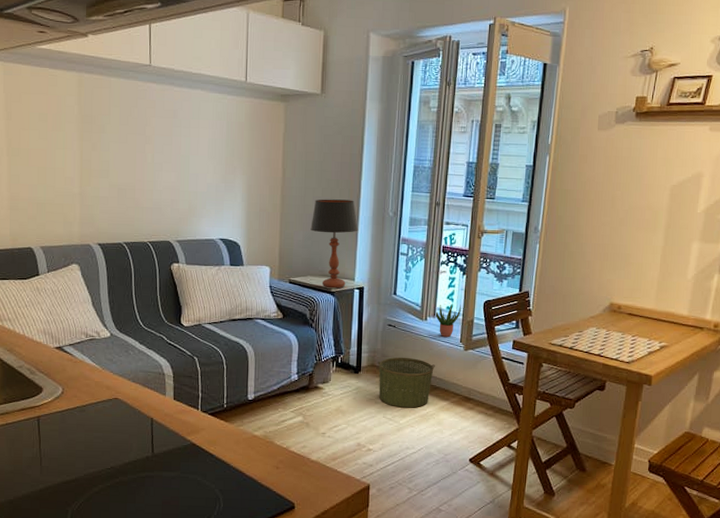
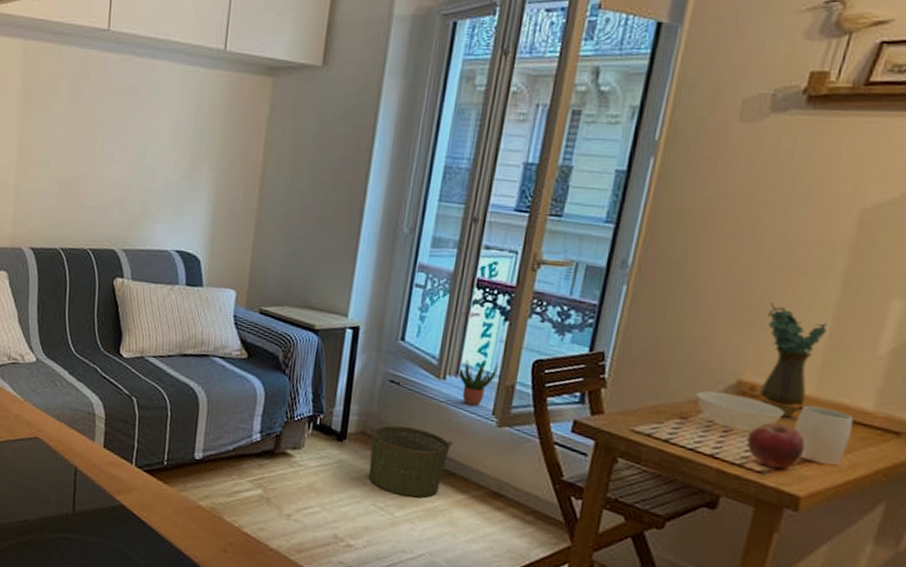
table lamp: present [310,199,359,289] -> none [293,205,359,326]
bowl: none [586,312,639,337] -> present [695,390,786,433]
fruit: none [619,329,652,358] -> present [746,422,805,469]
vase: none [624,250,658,325] -> present [759,303,827,418]
mug: none [645,315,677,353] -> present [794,405,853,466]

